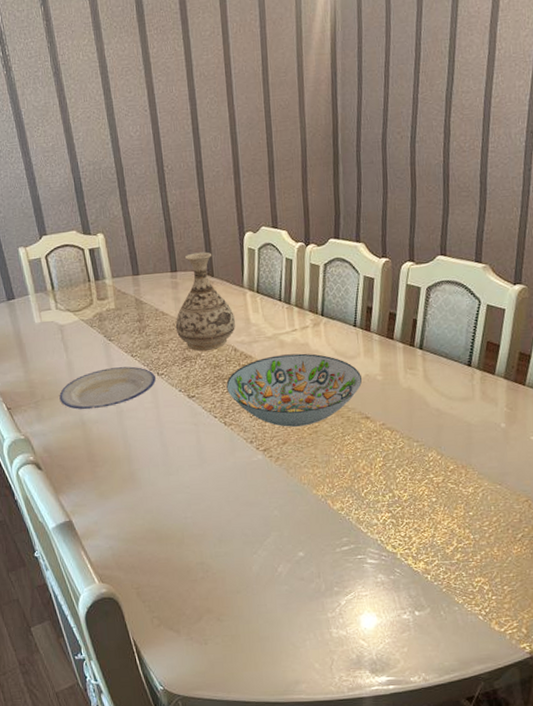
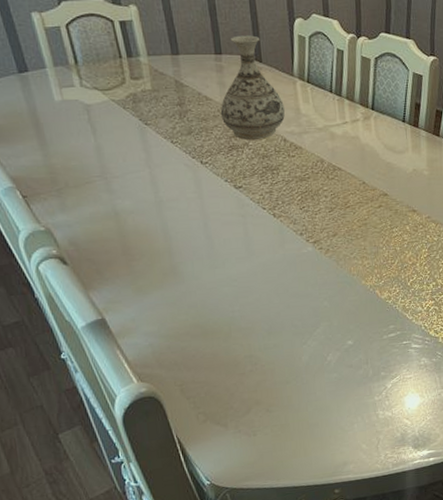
plate: present [59,366,156,410] -> none [87,153,199,200]
decorative bowl: present [226,353,363,427] -> none [275,146,410,219]

